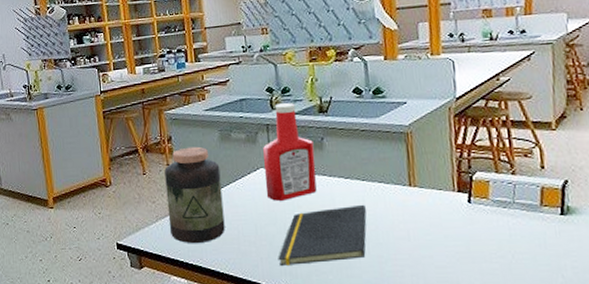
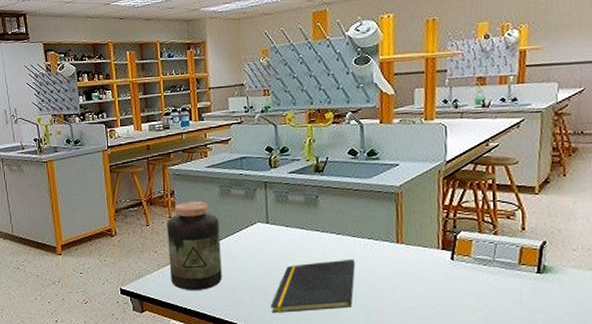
ketchup bottle: present [263,103,317,201] -> none [261,162,310,253]

